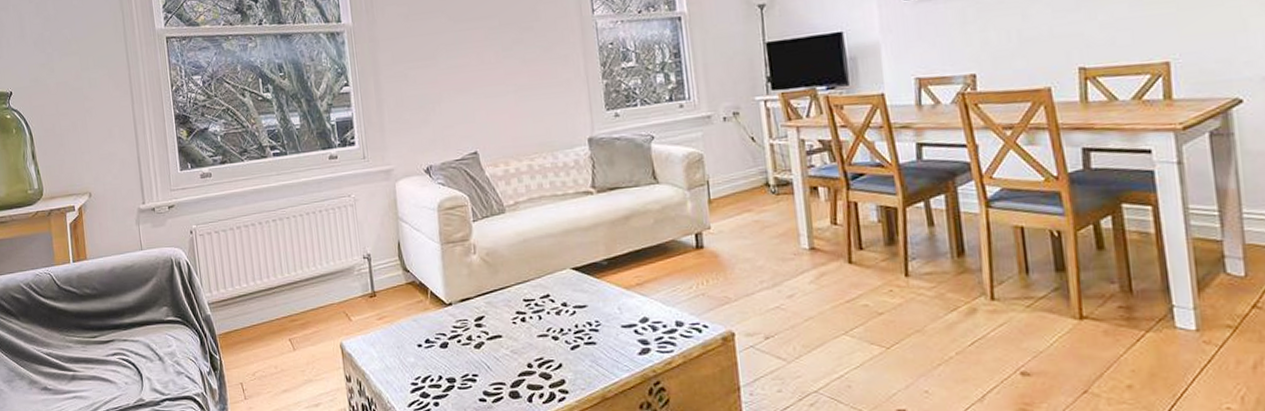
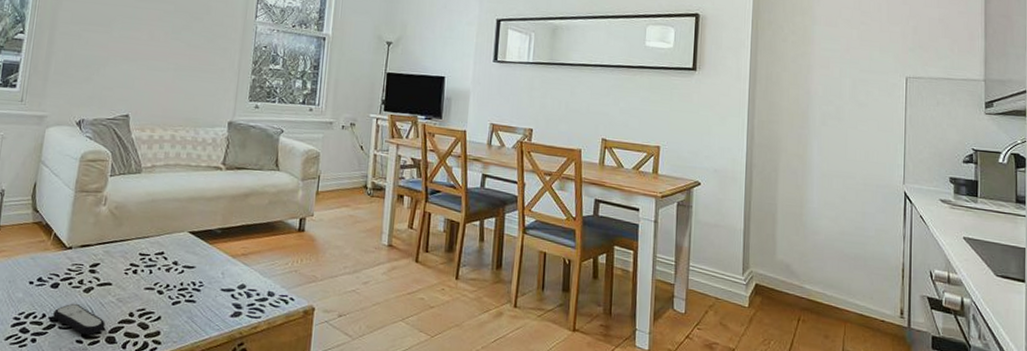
remote control: none [449,361,505,393] -> present [53,303,105,336]

